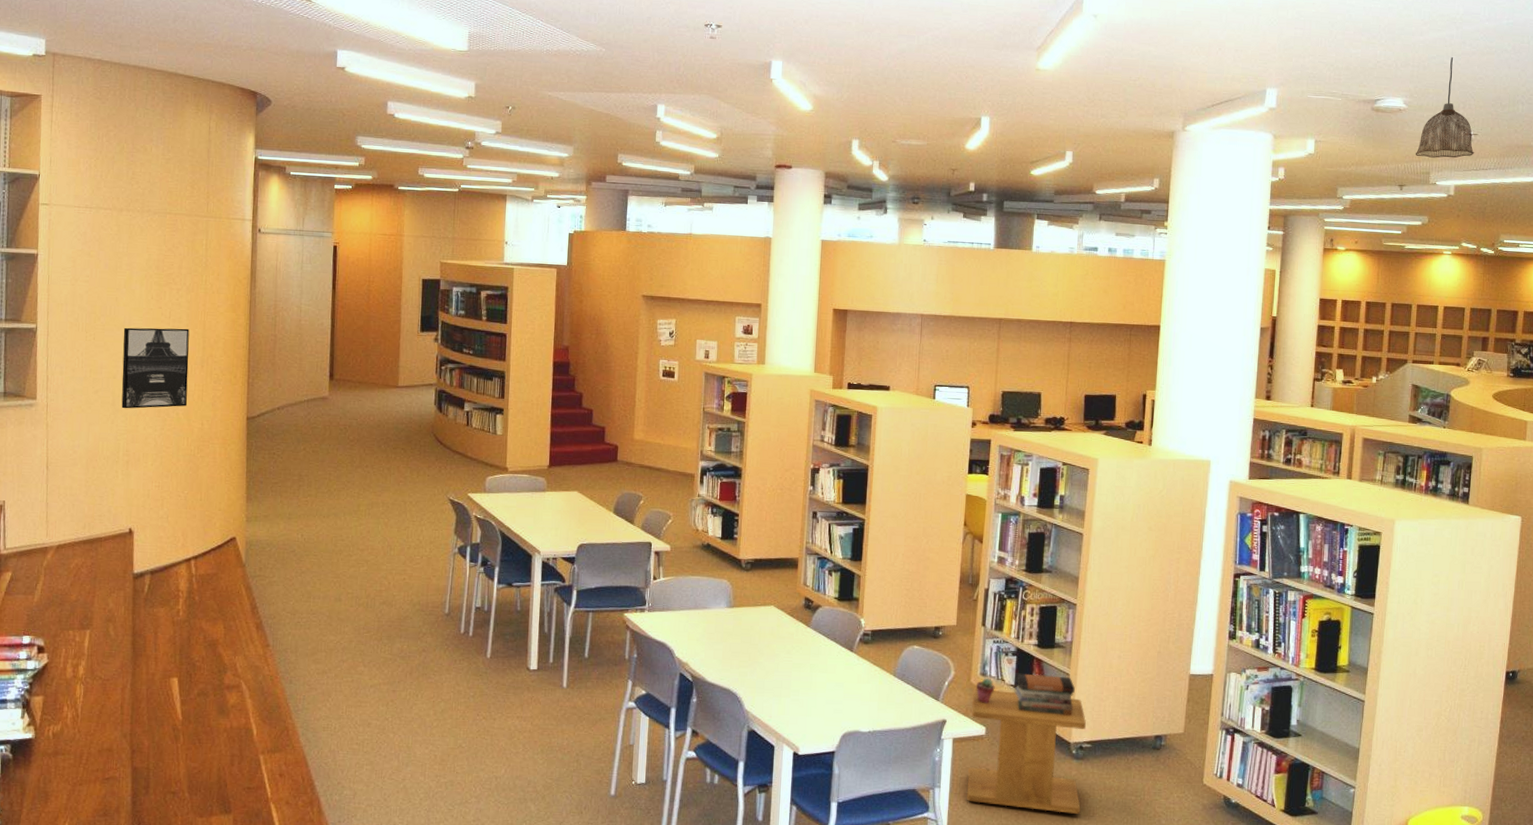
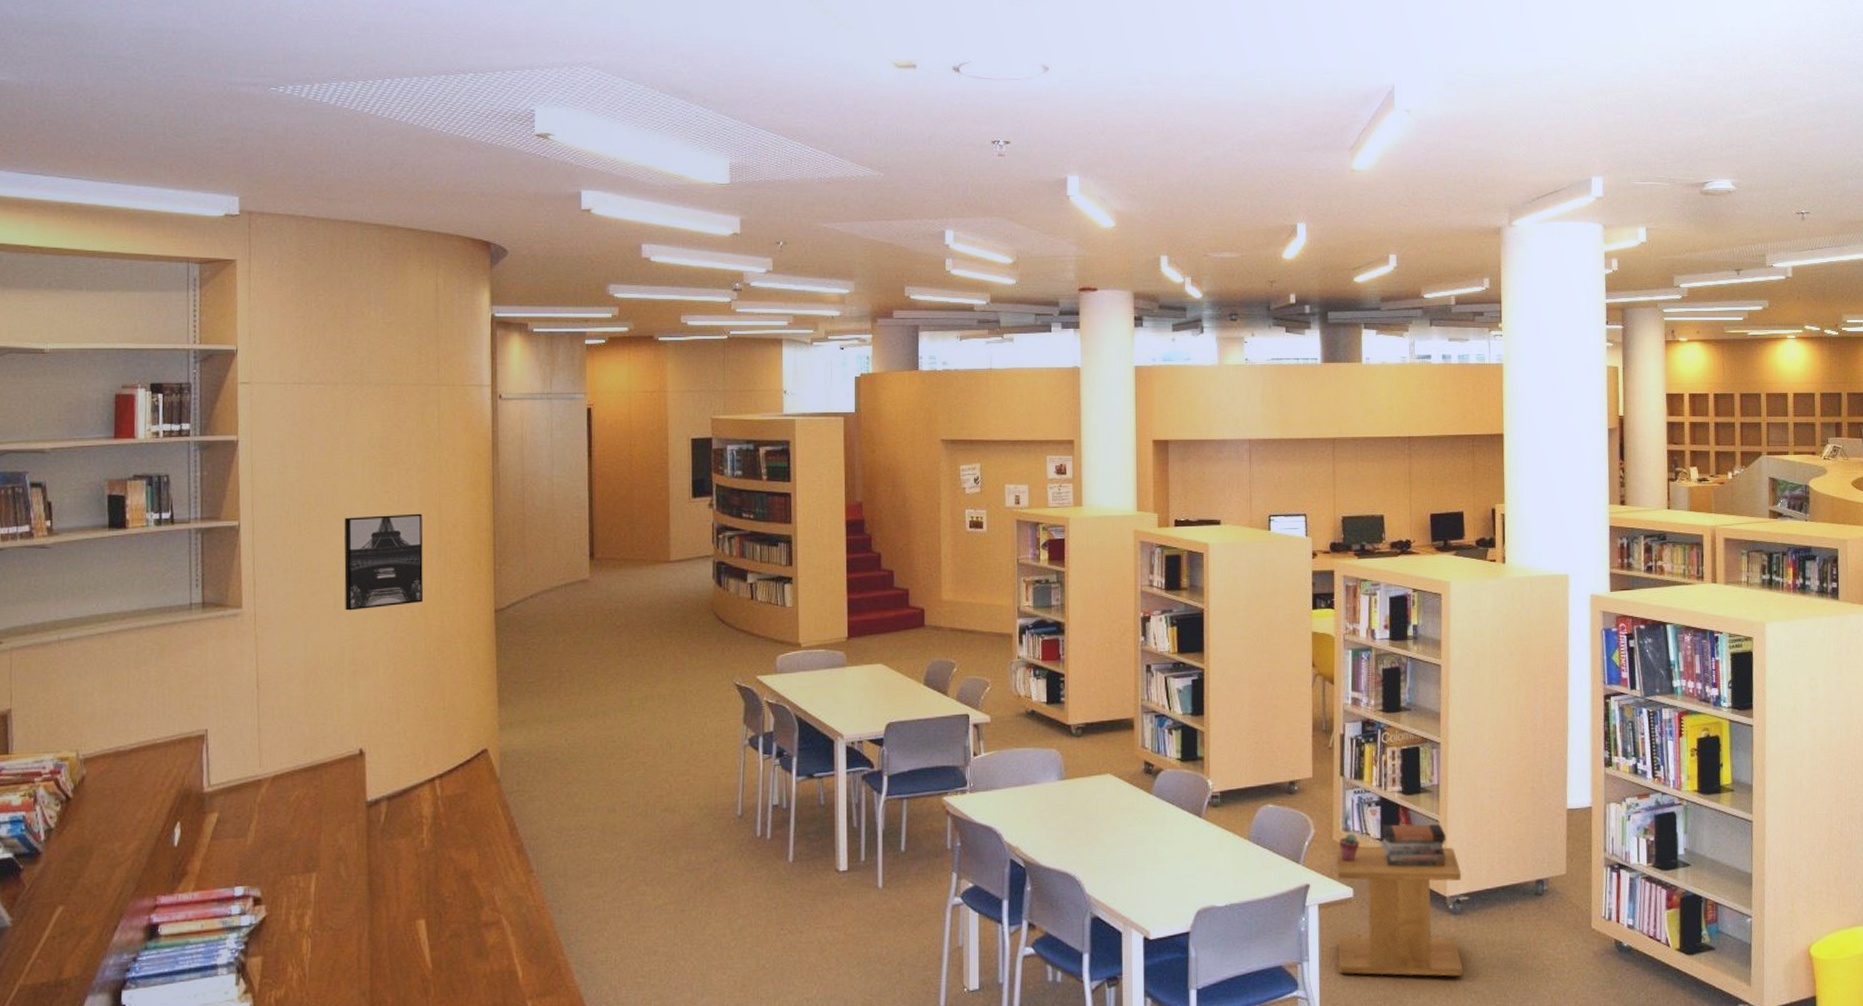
pendant lamp: present [1415,57,1475,158] -> none [1749,135,1808,240]

